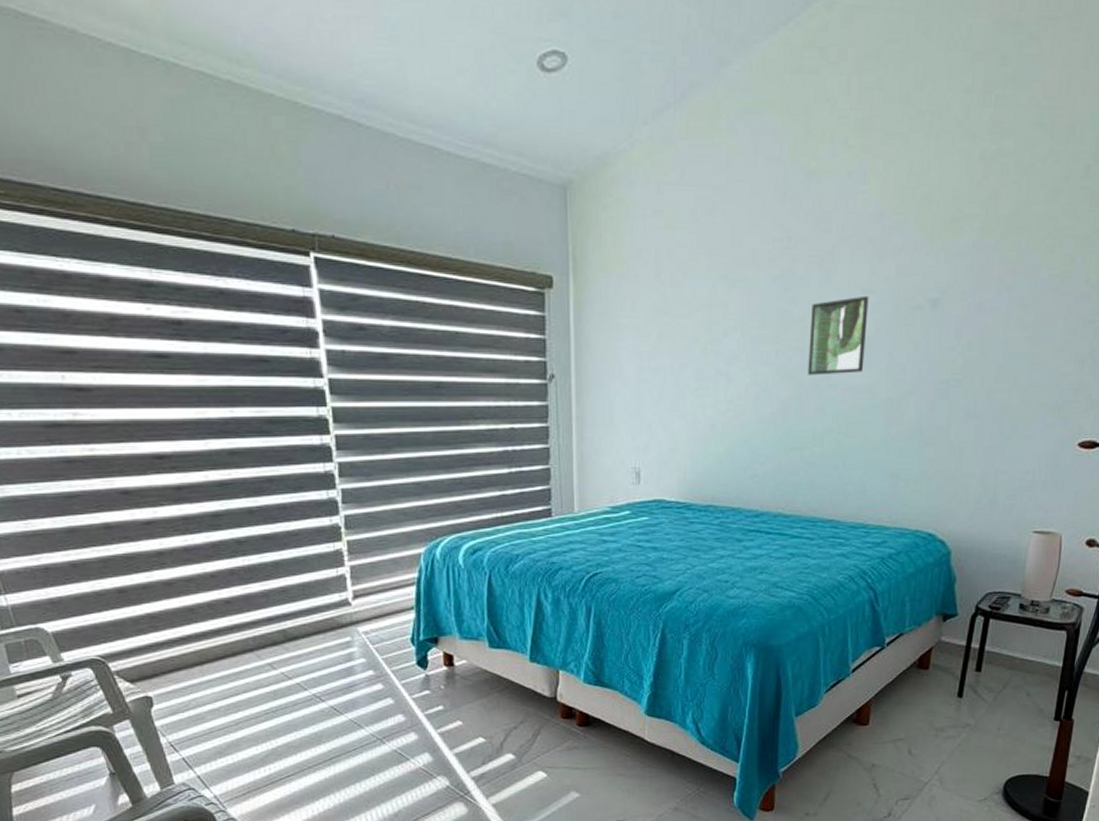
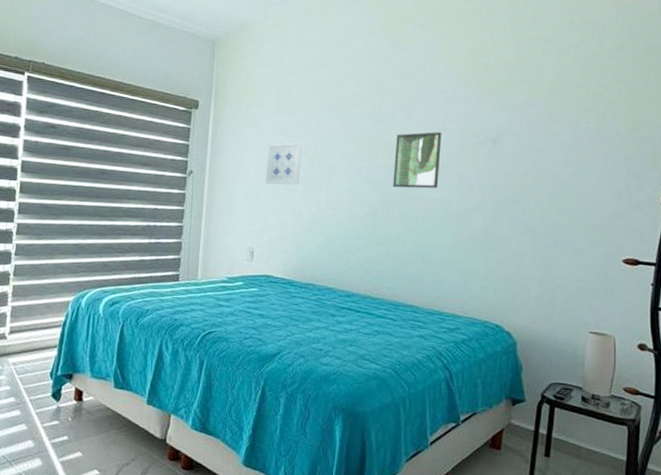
wall art: none [648,324,692,385] -> present [265,142,302,185]

